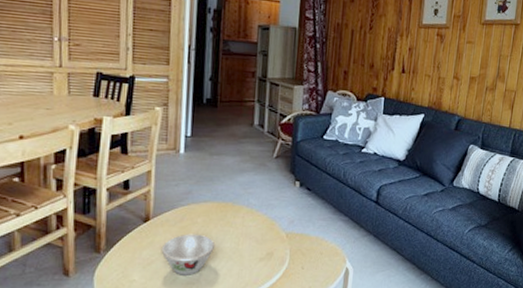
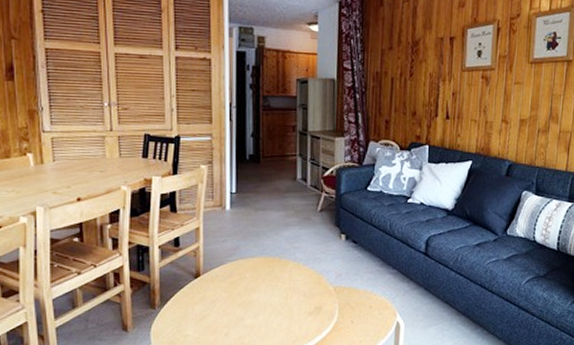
bowl: present [161,234,216,275] -> none [212,289,265,330]

